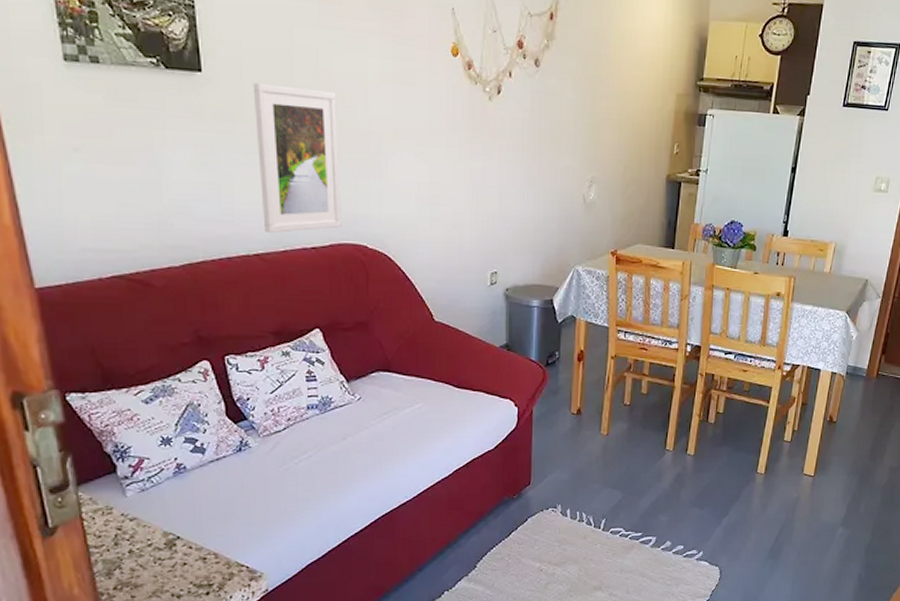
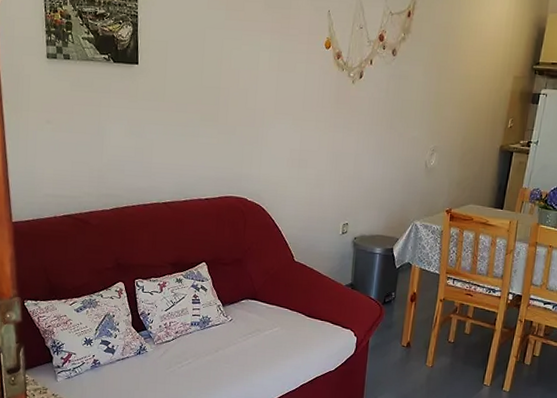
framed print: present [252,83,342,234] -> none [172,72,234,187]

